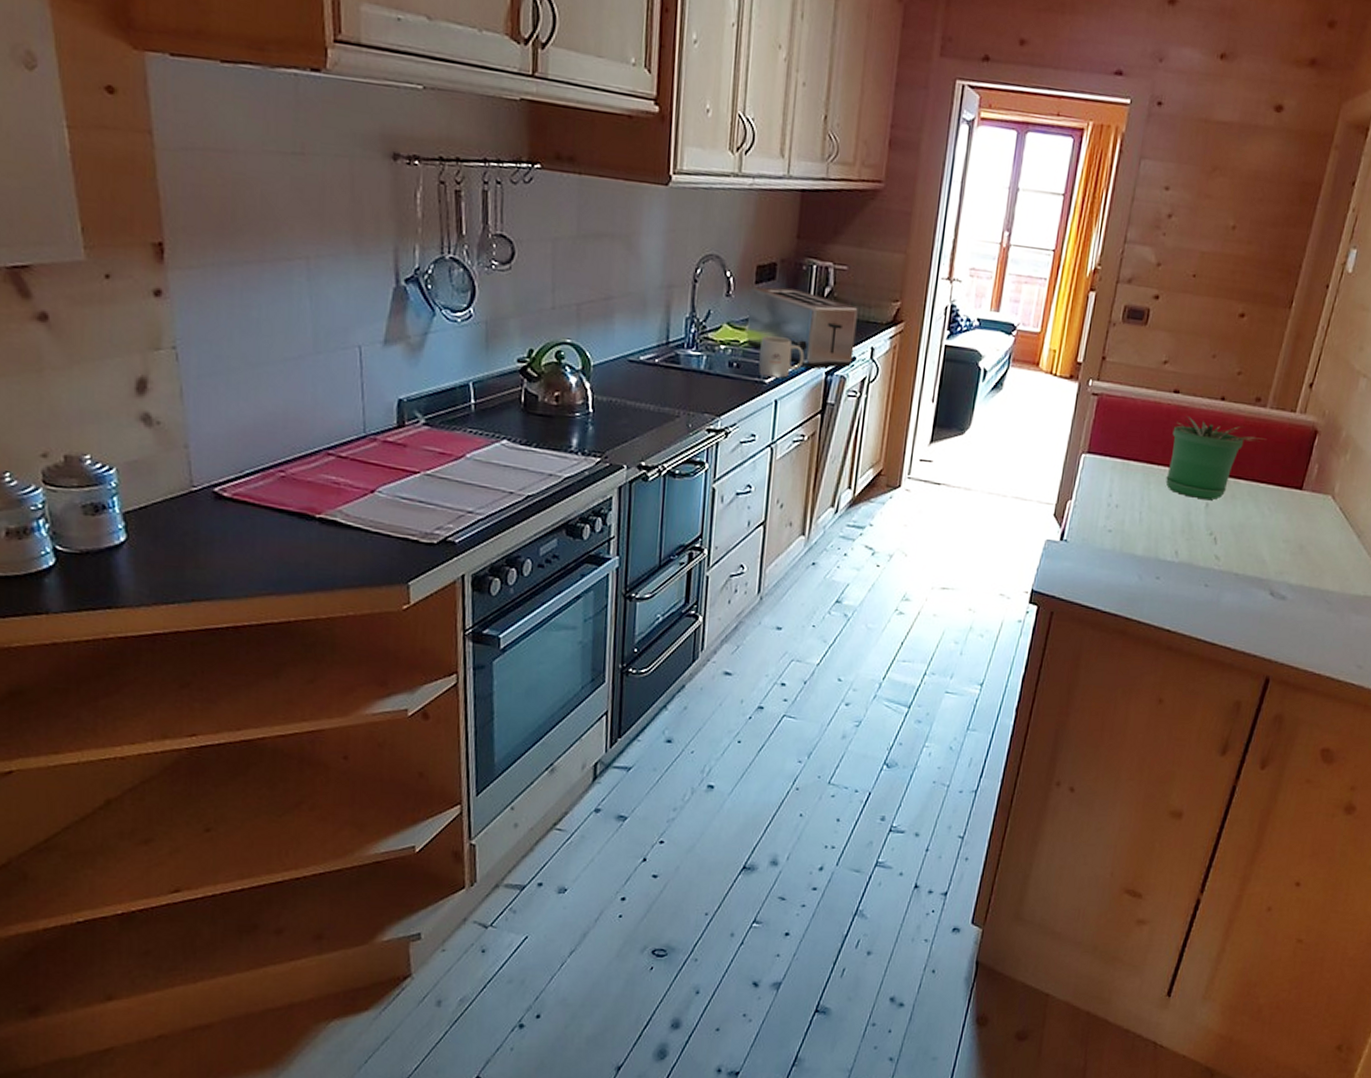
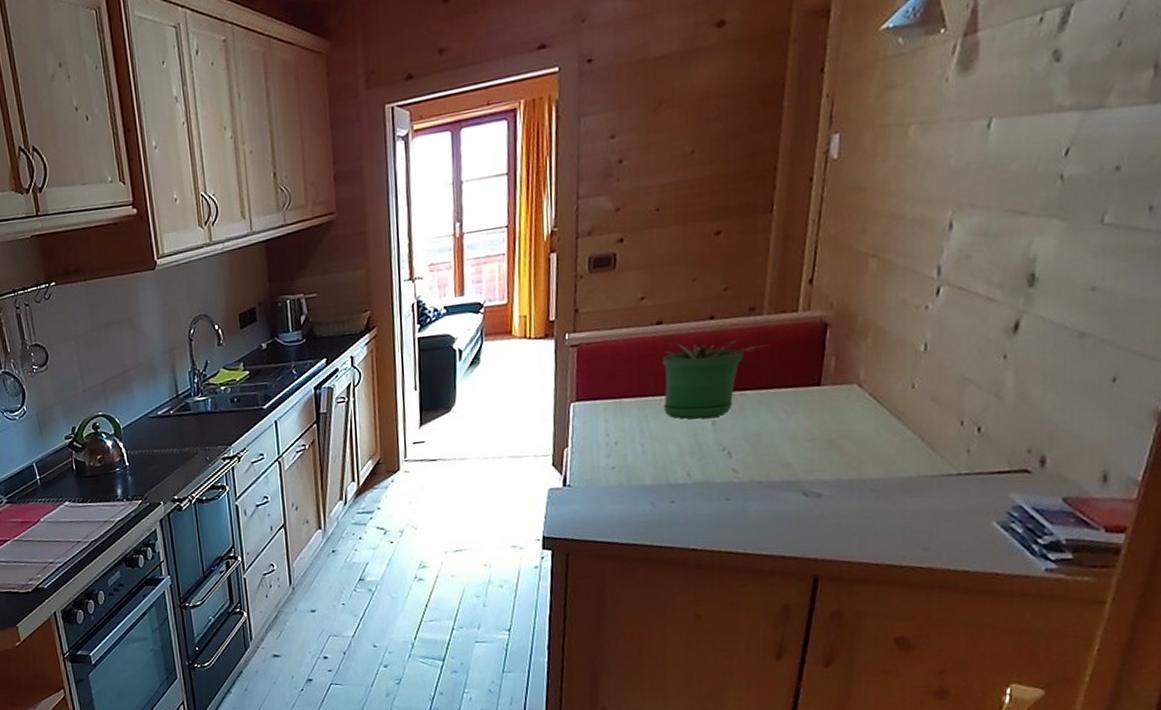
toaster: present [746,287,858,369] -> none [236,324,336,388]
mug: present [758,335,805,378] -> none [253,367,294,404]

